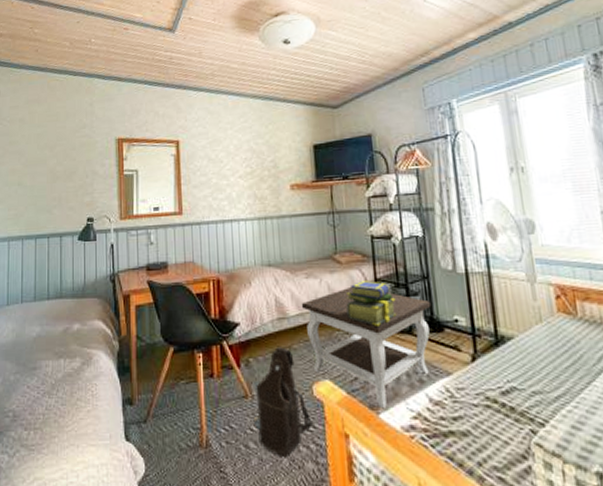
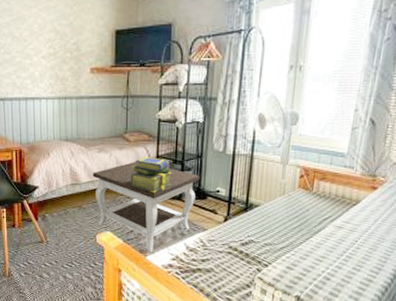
shoulder bag: present [253,347,313,457] -> none [47,206,94,283]

